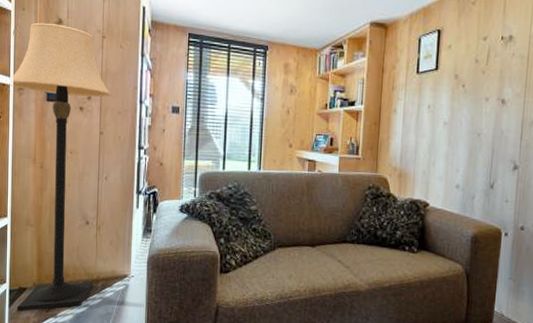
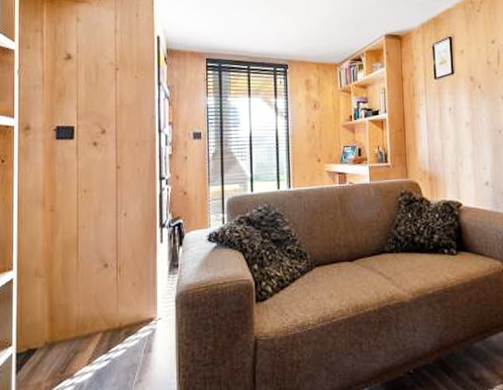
lamp: present [11,22,112,312] -> none [16,59,128,377]

